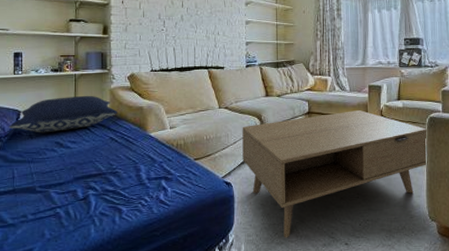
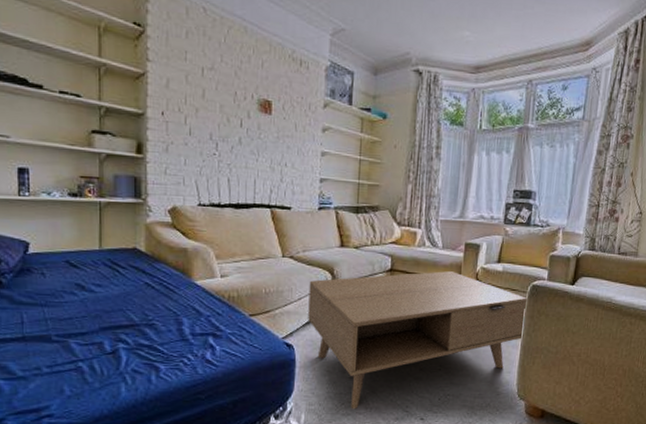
pillow: present [8,95,117,133] -> none [13,229,155,272]

